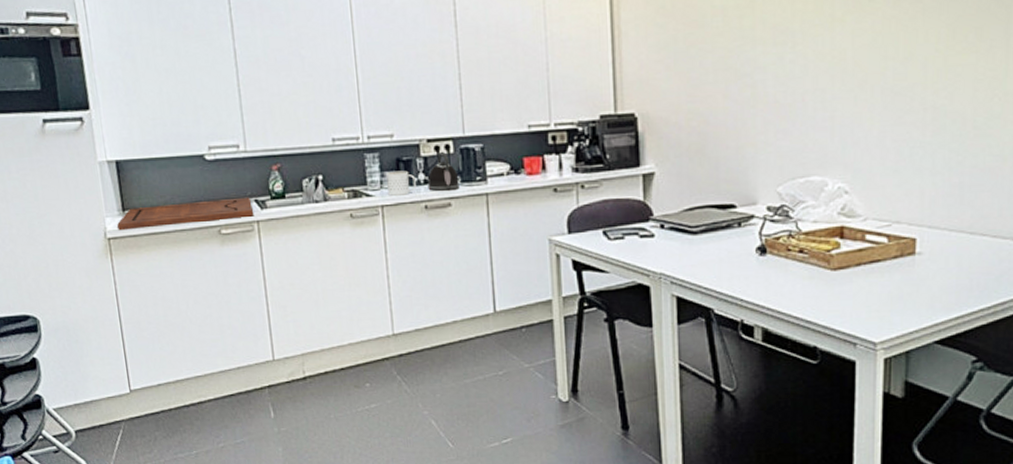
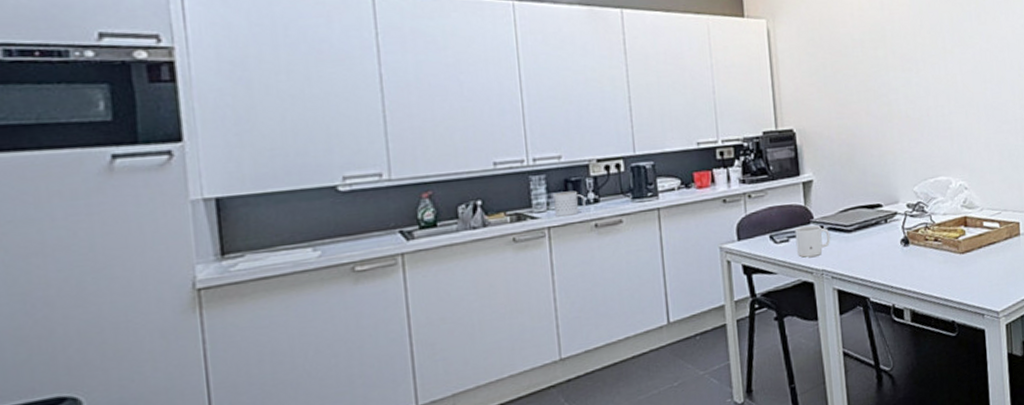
cutting board: present [117,197,253,231] -> none [212,228,397,279]
kettle: present [427,151,460,192] -> none [597,170,631,210]
mug: none [631,222,672,258] -> present [794,225,831,258]

